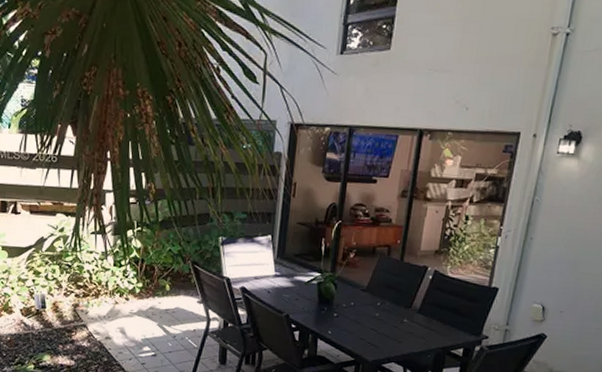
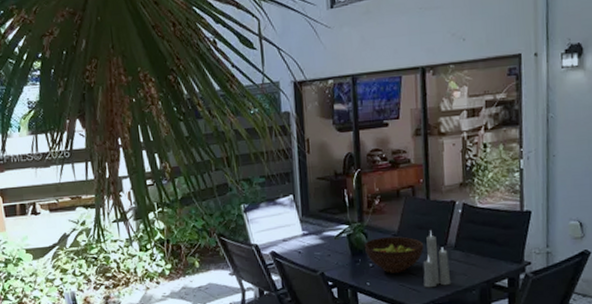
fruit bowl: none [331,290,390,327] -> present [364,236,424,273]
candle: none [383,291,412,346] -> present [423,230,452,288]

